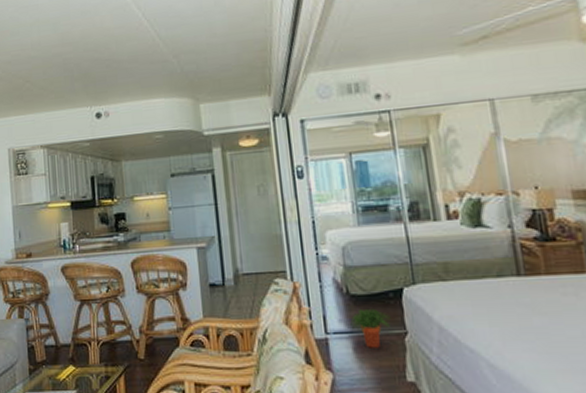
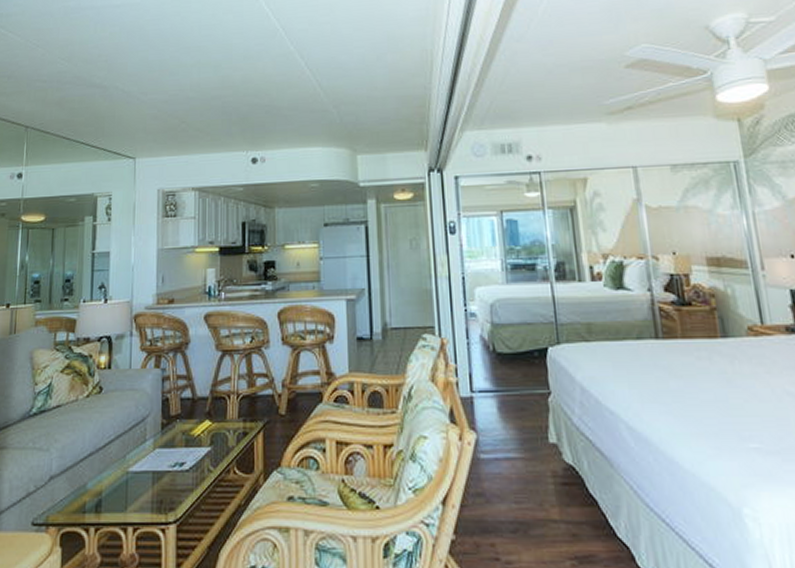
potted plant: present [350,308,391,348] -> none [496,367,535,408]

